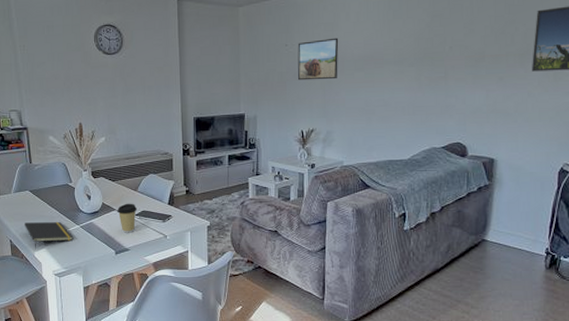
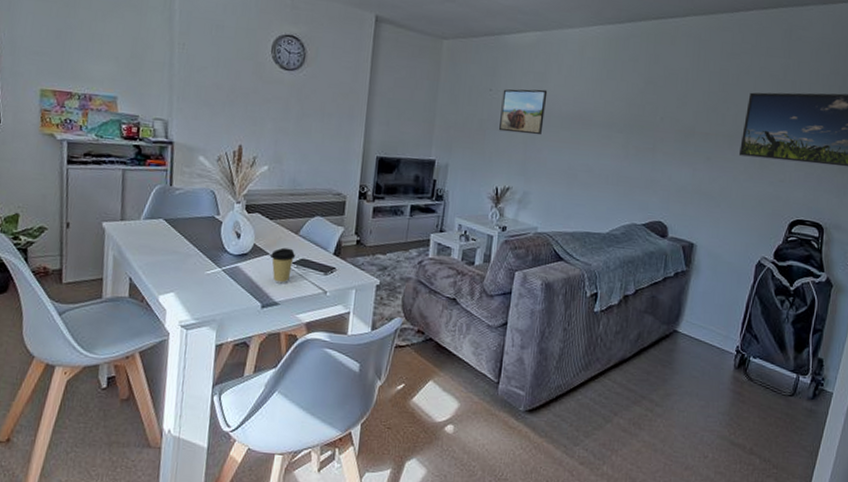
notepad: present [25,221,74,250] -> none [151,258,212,293]

